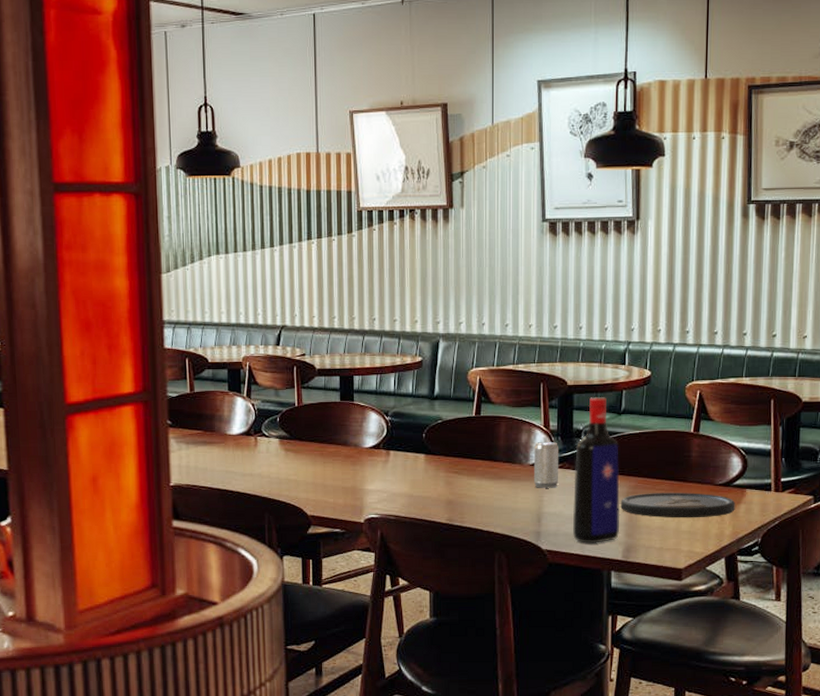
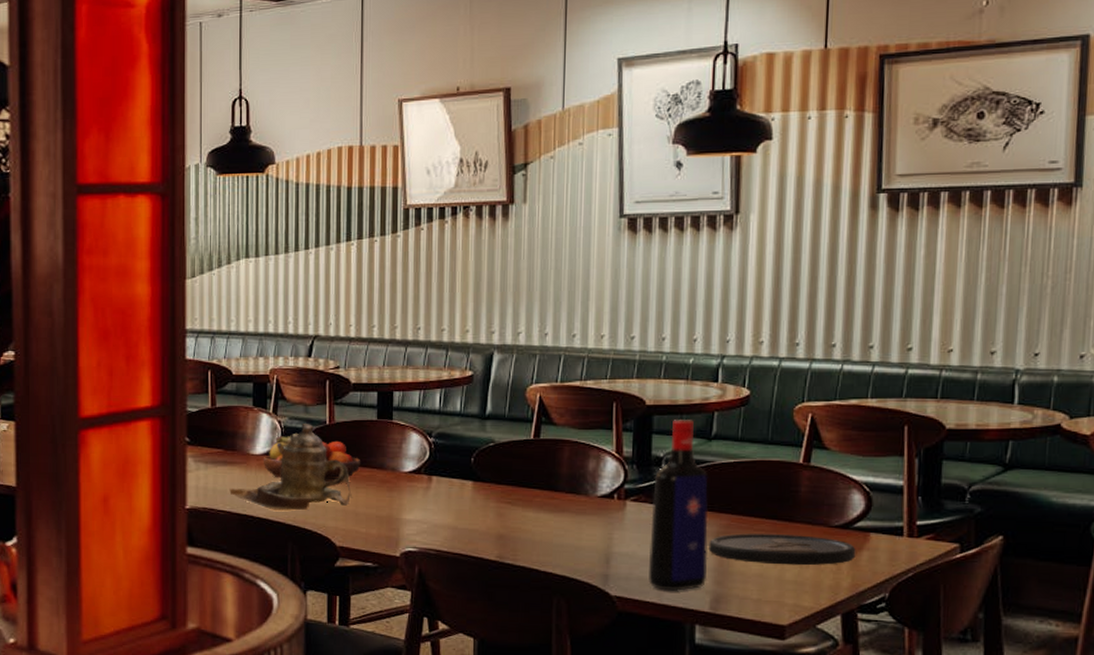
teapot: none [210,406,320,486] -> present [229,424,352,512]
fruit bowl: none [239,415,327,457] -> present [263,434,361,480]
beverage can: present [533,442,559,488] -> none [601,470,634,524]

